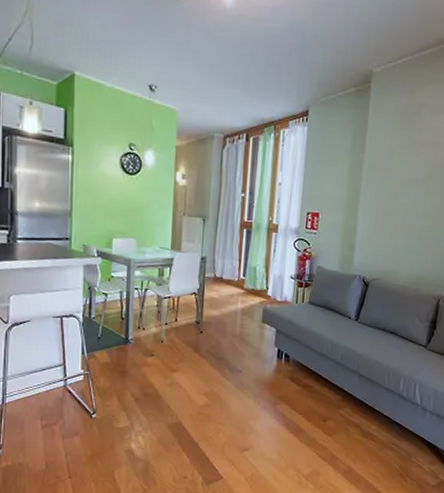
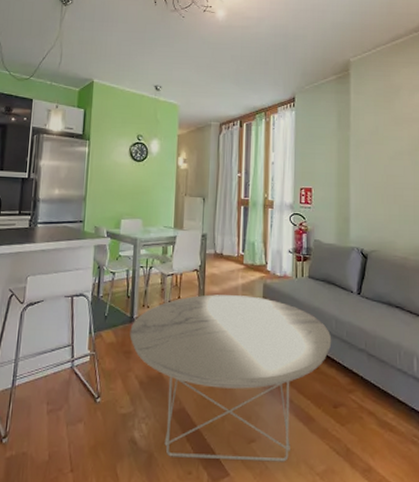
coffee table: none [125,318,327,467] -> present [129,294,332,462]

